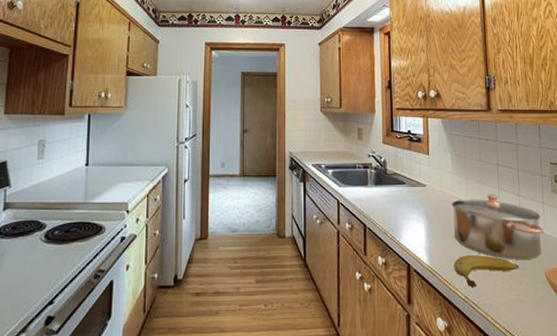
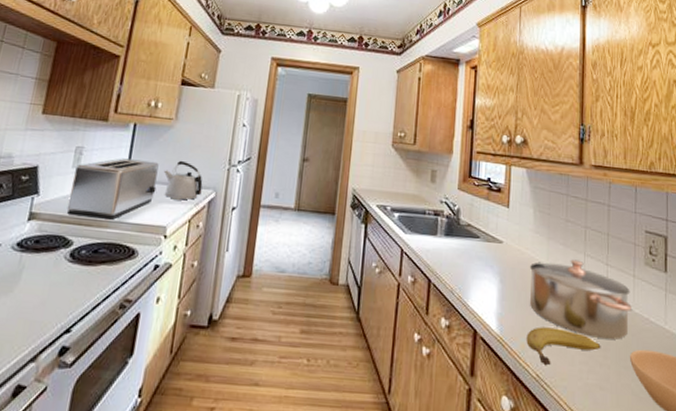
toaster: none [37,146,115,202] -> present [67,158,159,220]
kettle: none [119,143,156,178] -> present [163,160,203,200]

